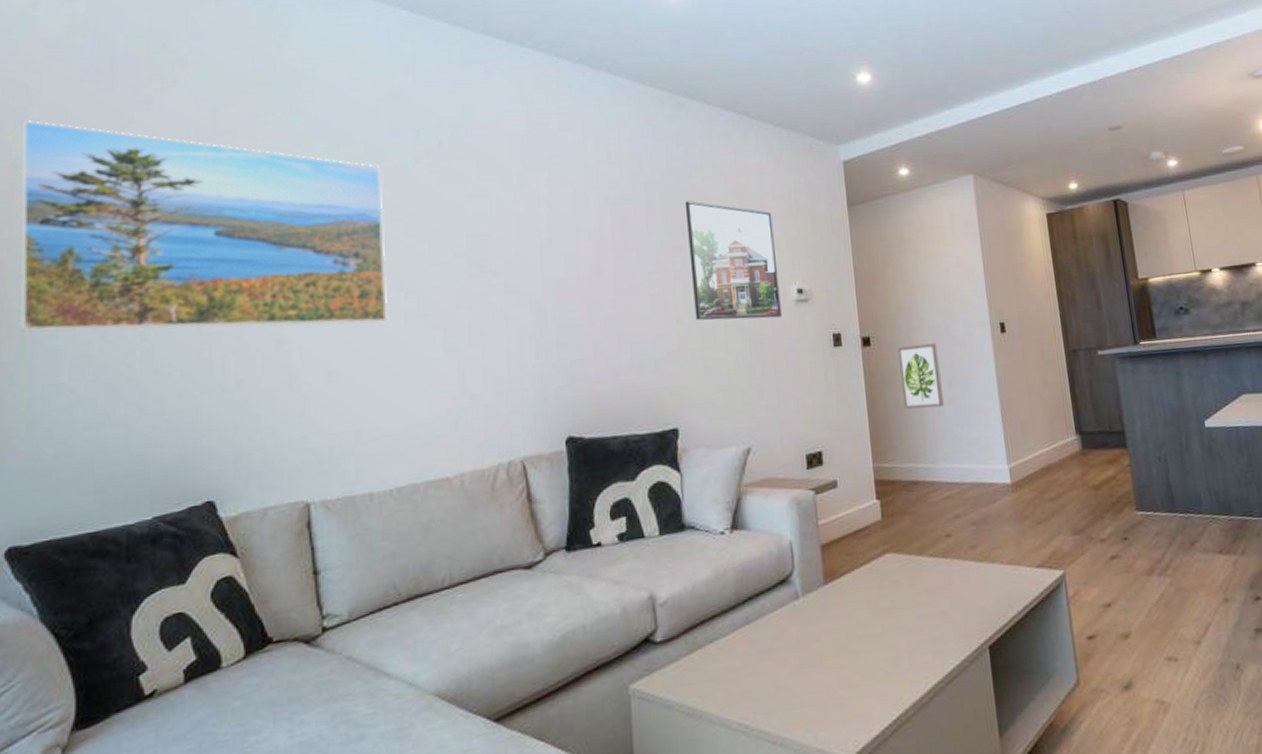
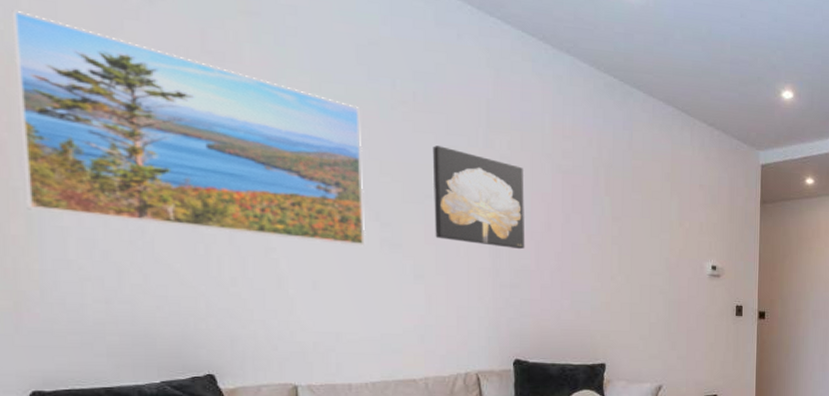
wall art: none [462,195,573,302] -> present [432,145,525,250]
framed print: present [684,200,782,321] -> none [626,179,698,287]
wall art: present [897,343,944,409] -> none [785,322,817,373]

